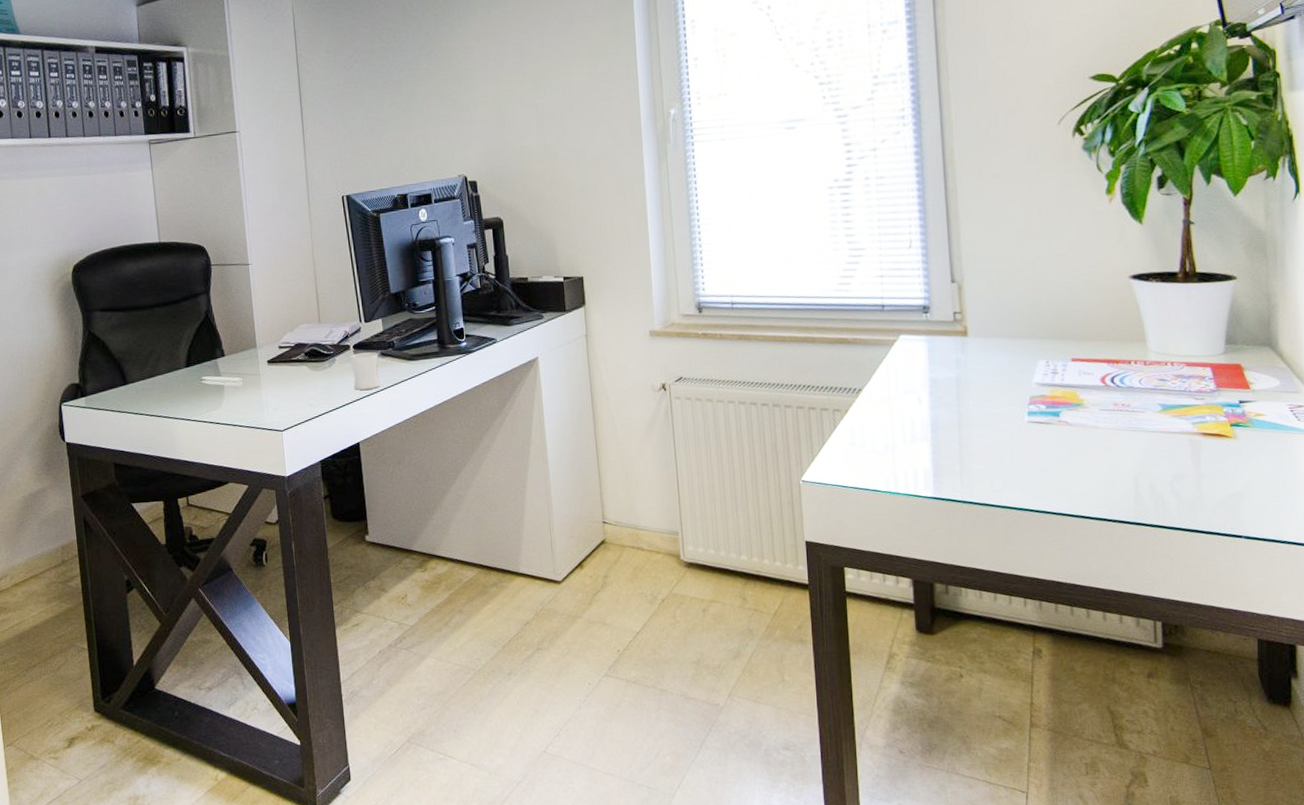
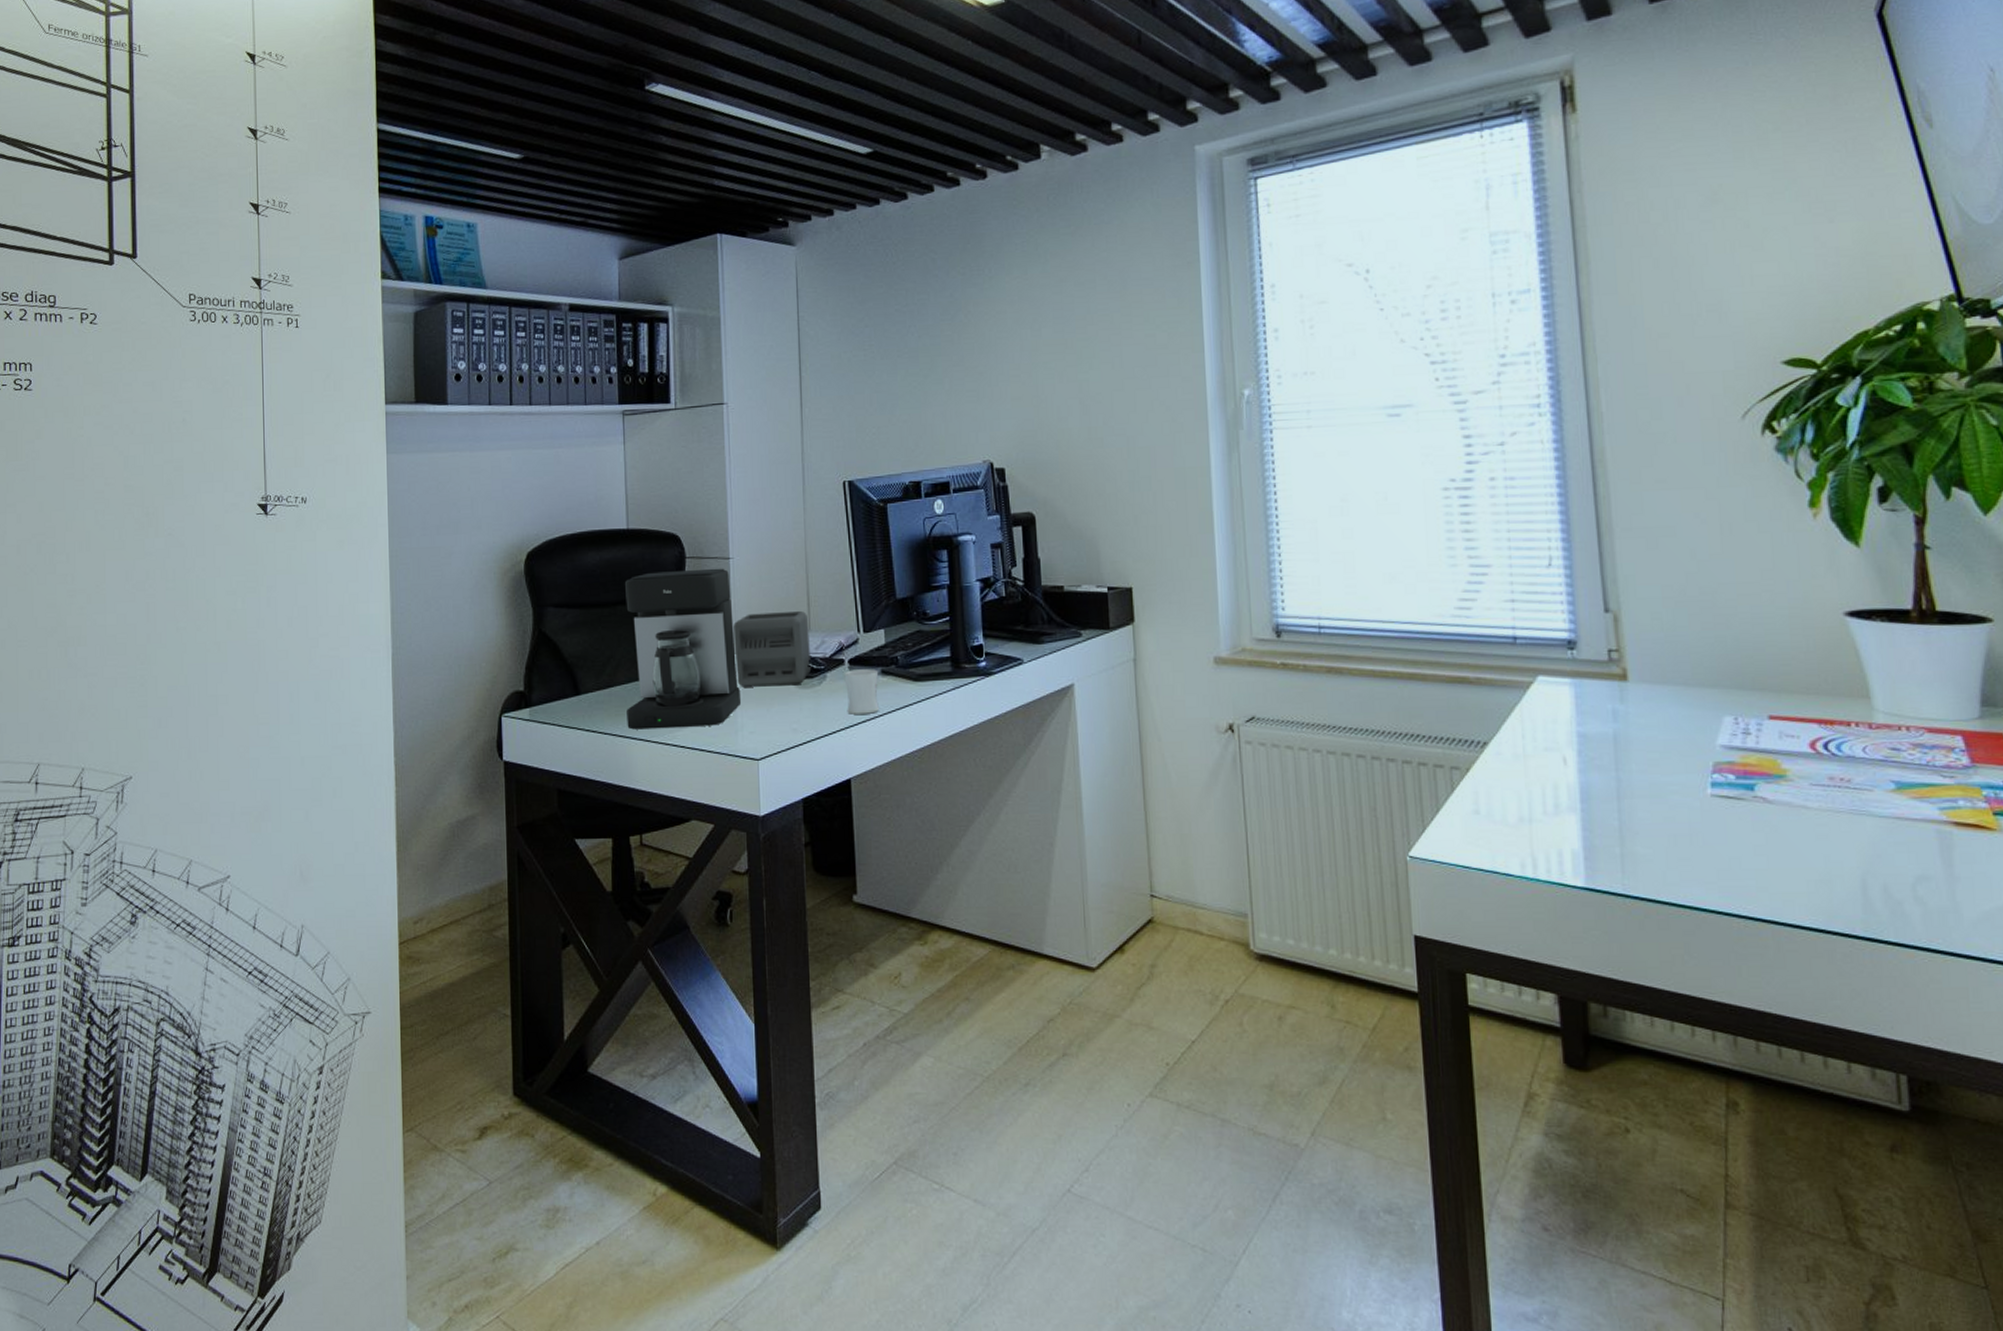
coffee maker: none [160,273,266,411] -> present [625,568,742,730]
desk organizer: none [255,307,323,372] -> present [733,611,812,687]

